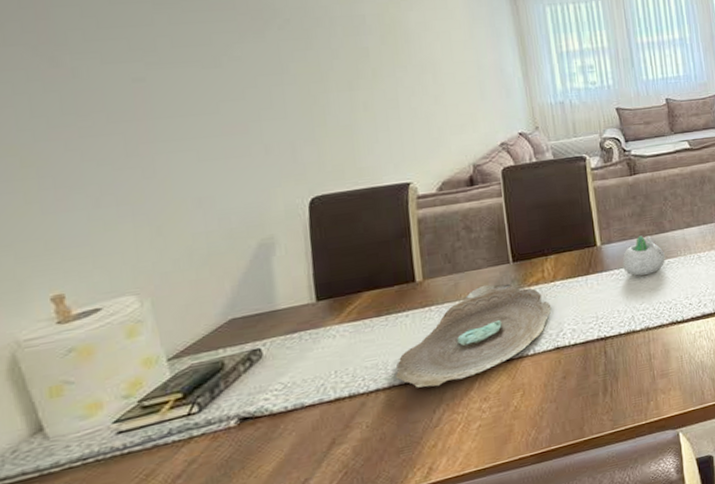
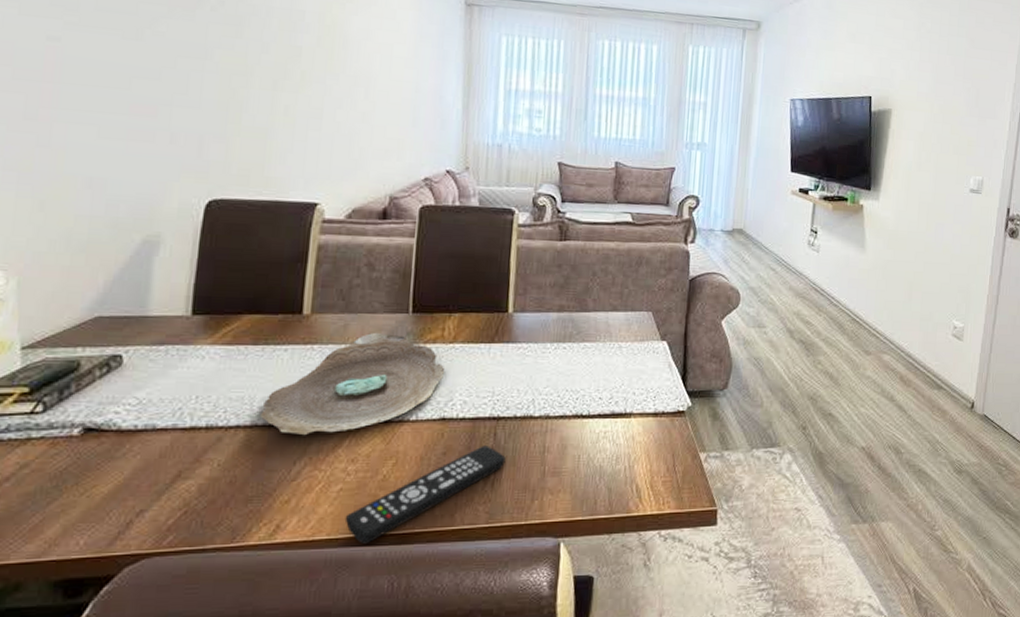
remote control: none [488,363,619,469] -> present [344,446,506,545]
succulent planter: present [622,235,665,276] -> none [533,310,582,355]

